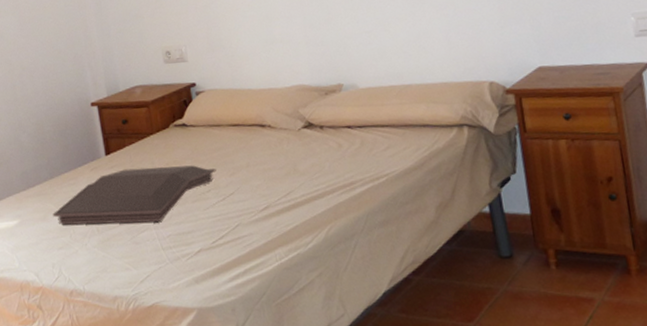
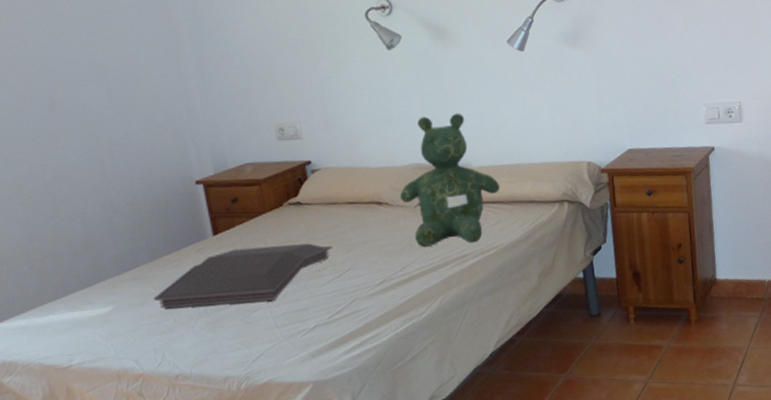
teddy bear: none [283,32,390,173] -> present [400,113,501,248]

